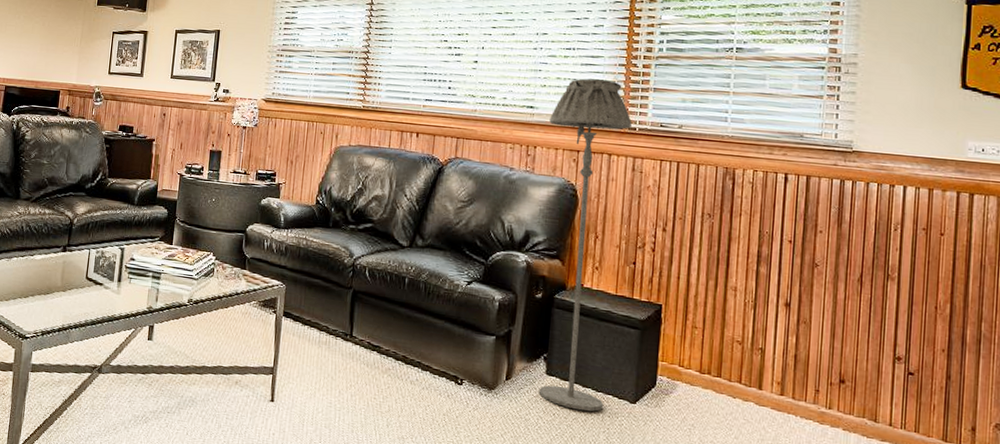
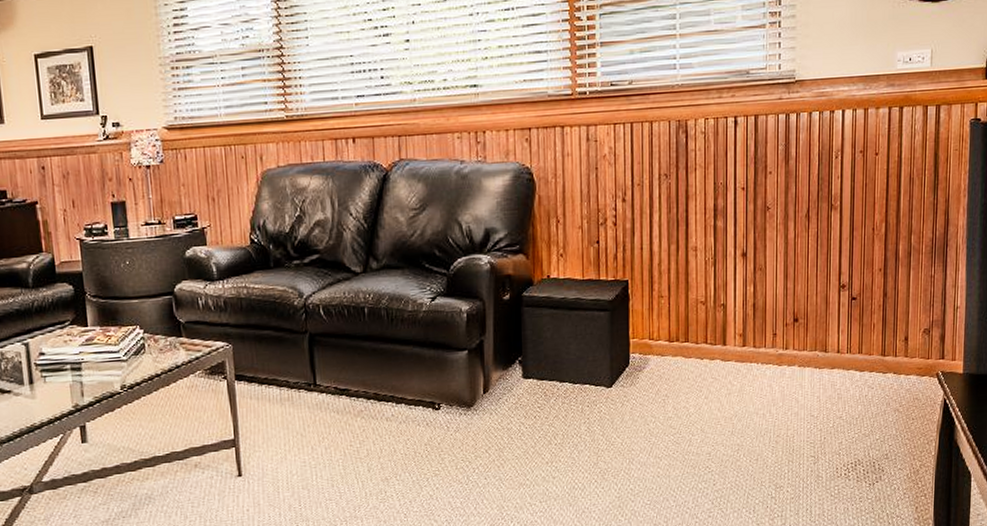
floor lamp: present [539,79,632,412] -> none [496,40,581,408]

